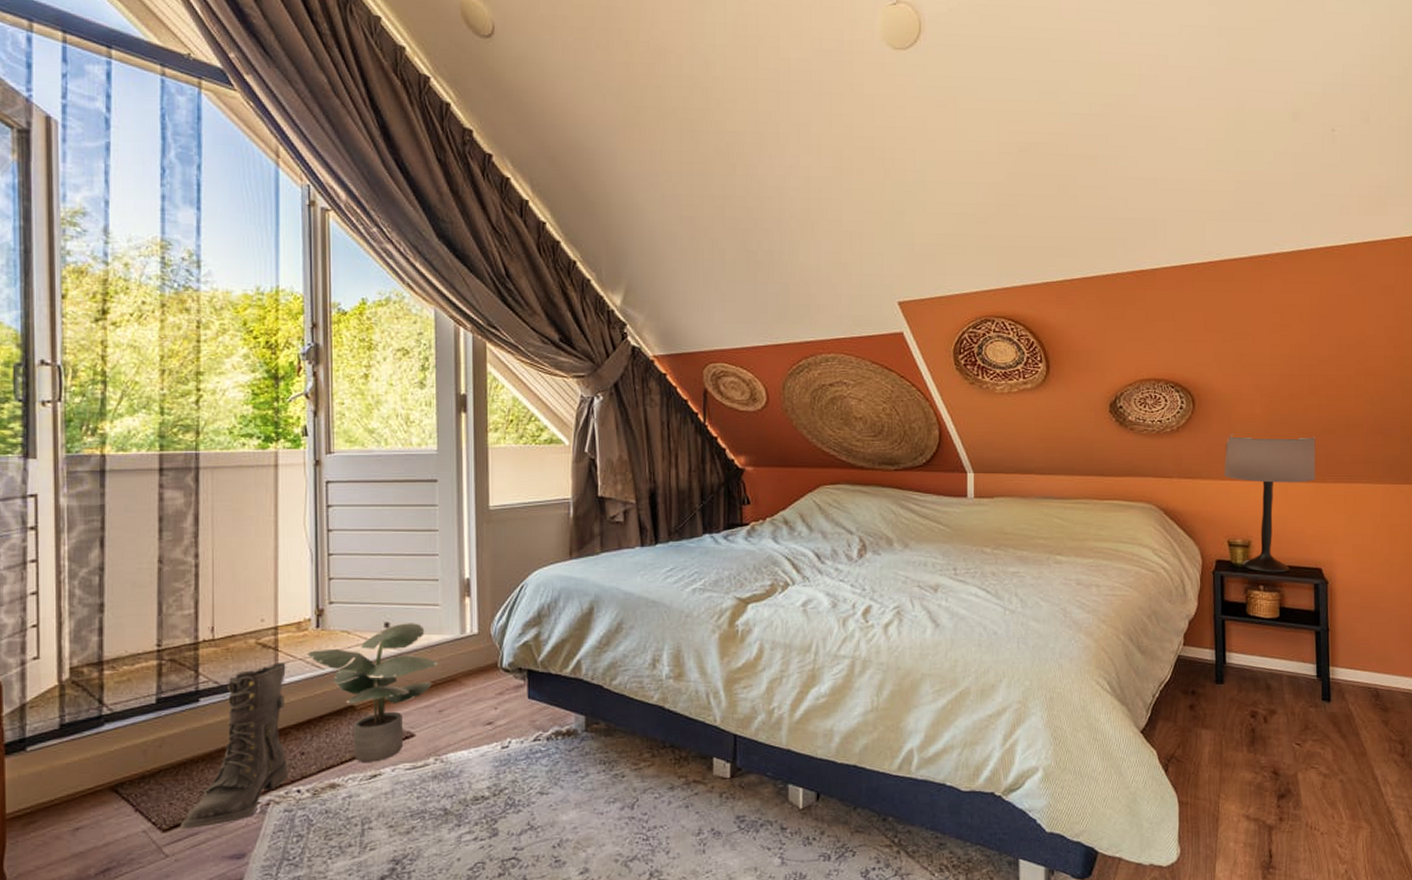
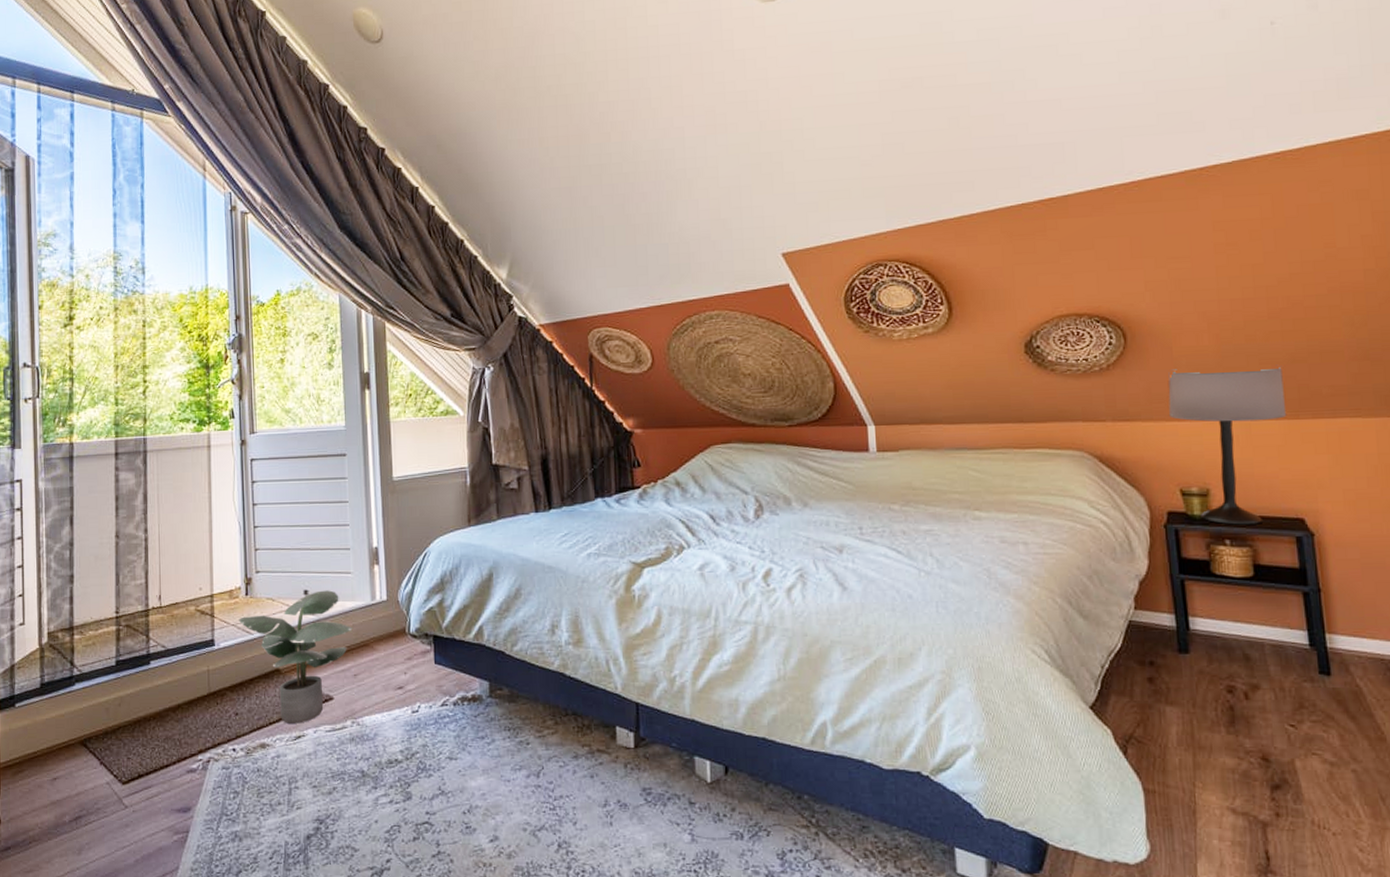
boot: present [180,661,288,830] -> none [136,627,225,783]

